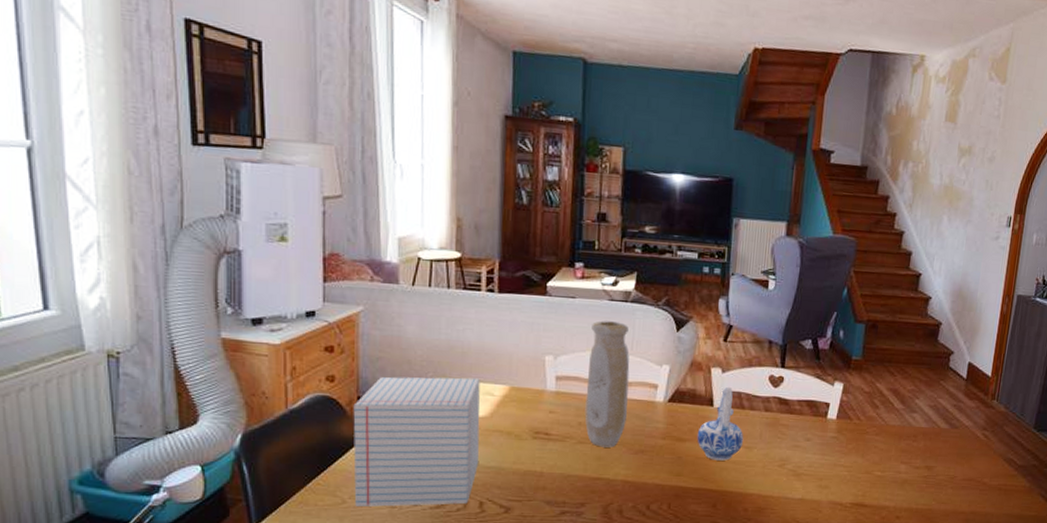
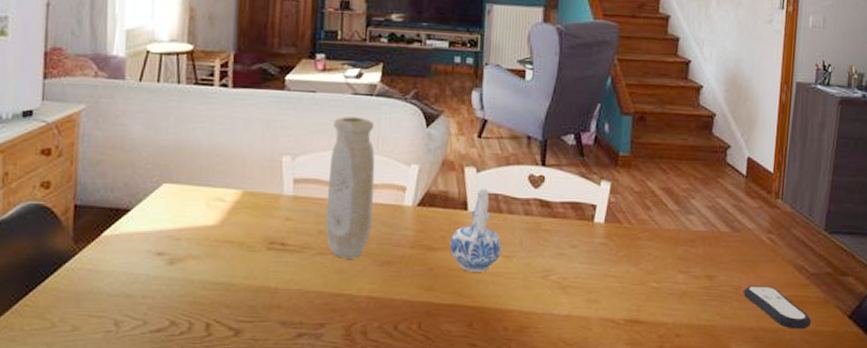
notepad: present [353,376,480,508] -> none [65,181,211,332]
remote control: none [958,475,1017,514] -> present [743,285,812,330]

